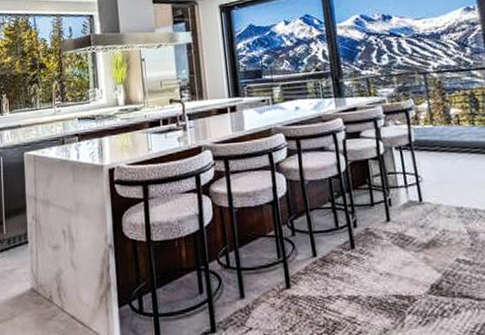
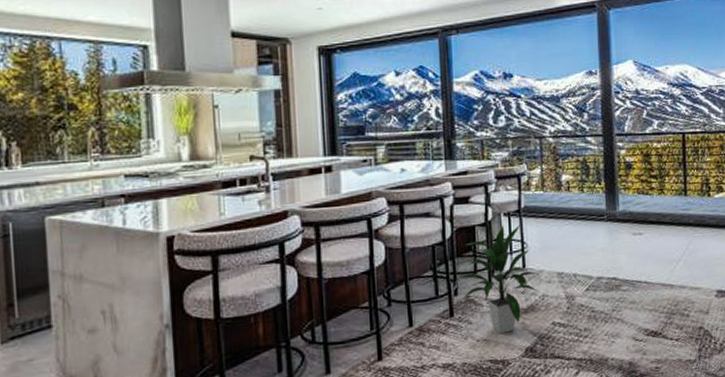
indoor plant: none [356,159,438,268] -> present [458,225,538,334]

